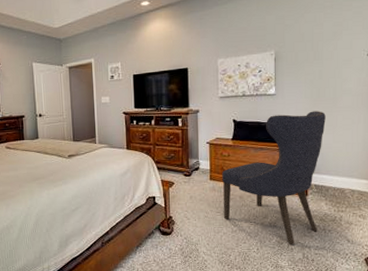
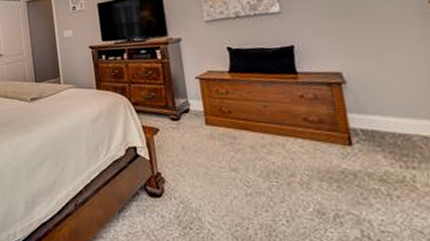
chair: present [222,111,326,244] -> none [221,29,379,216]

